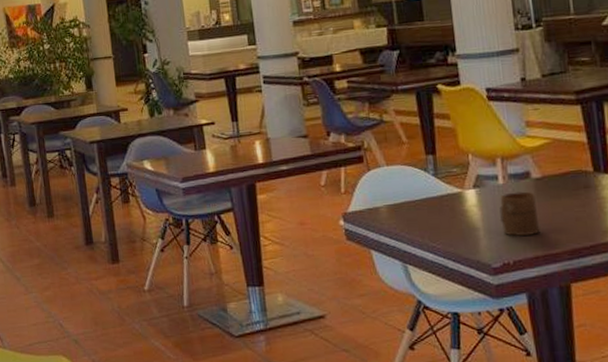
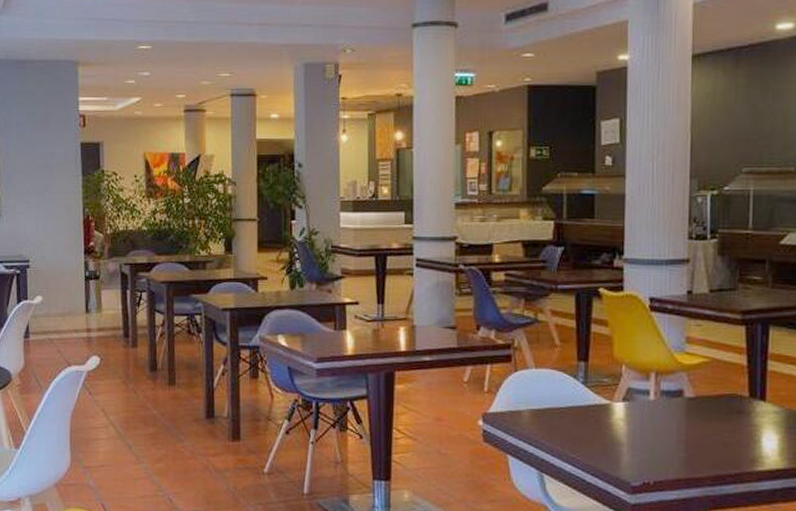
cup: present [499,191,540,236] -> none [645,409,687,456]

